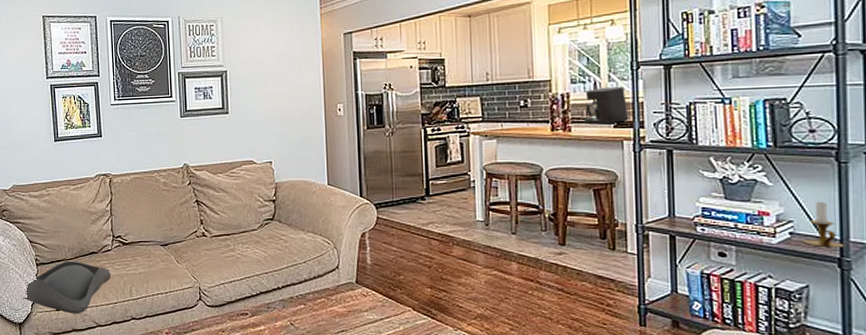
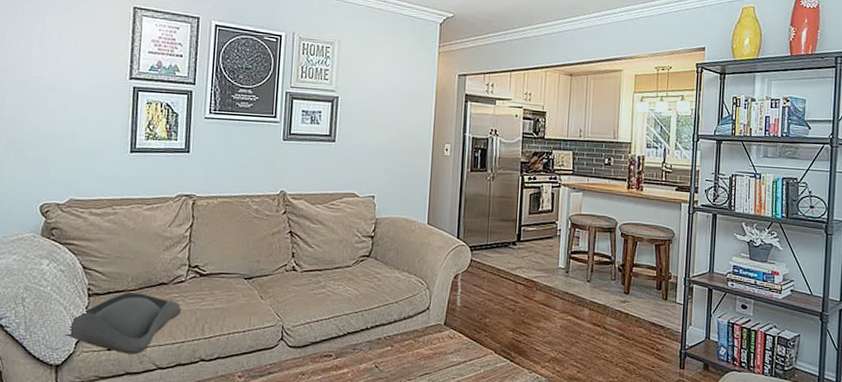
coffee maker: present [583,86,629,125] -> none [653,154,688,188]
candlestick: present [803,201,845,248] -> none [799,265,825,305]

